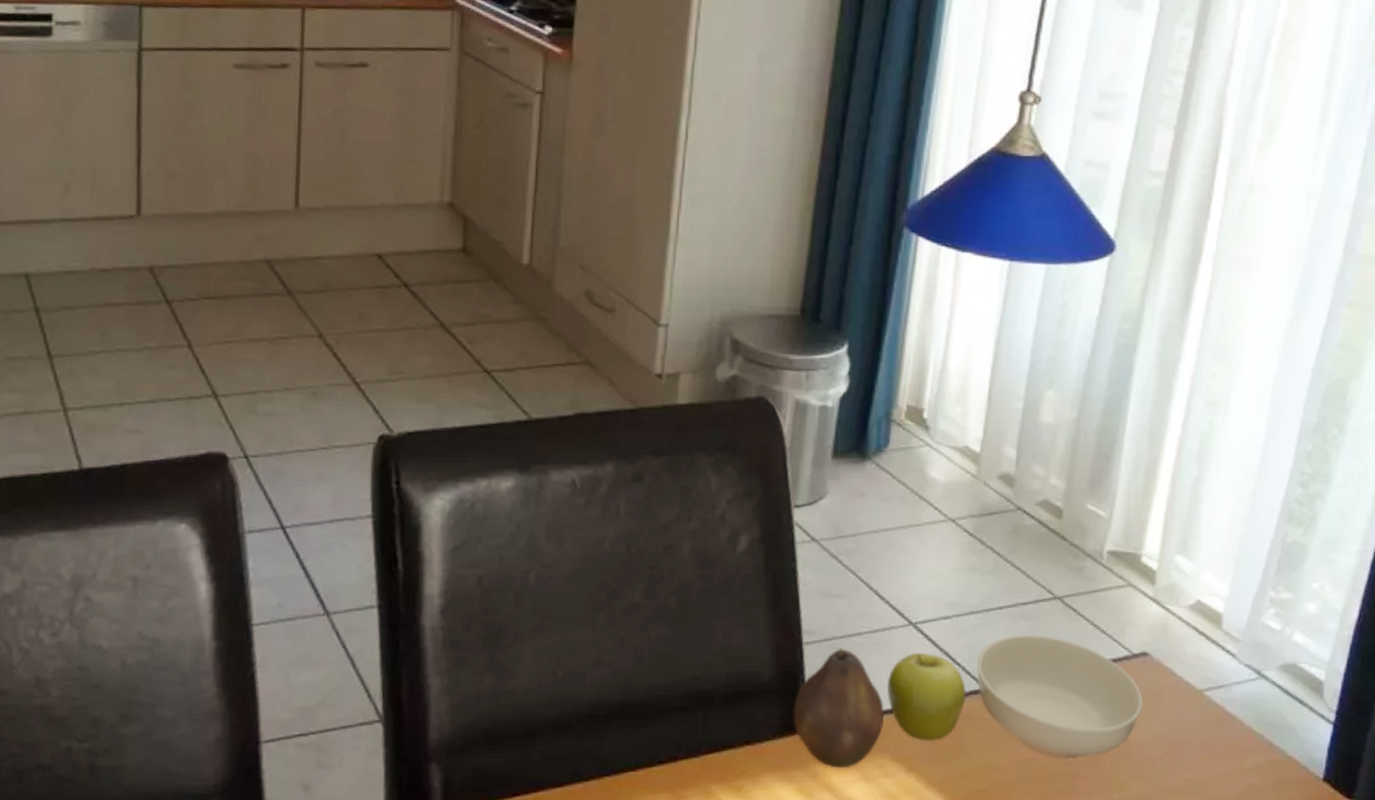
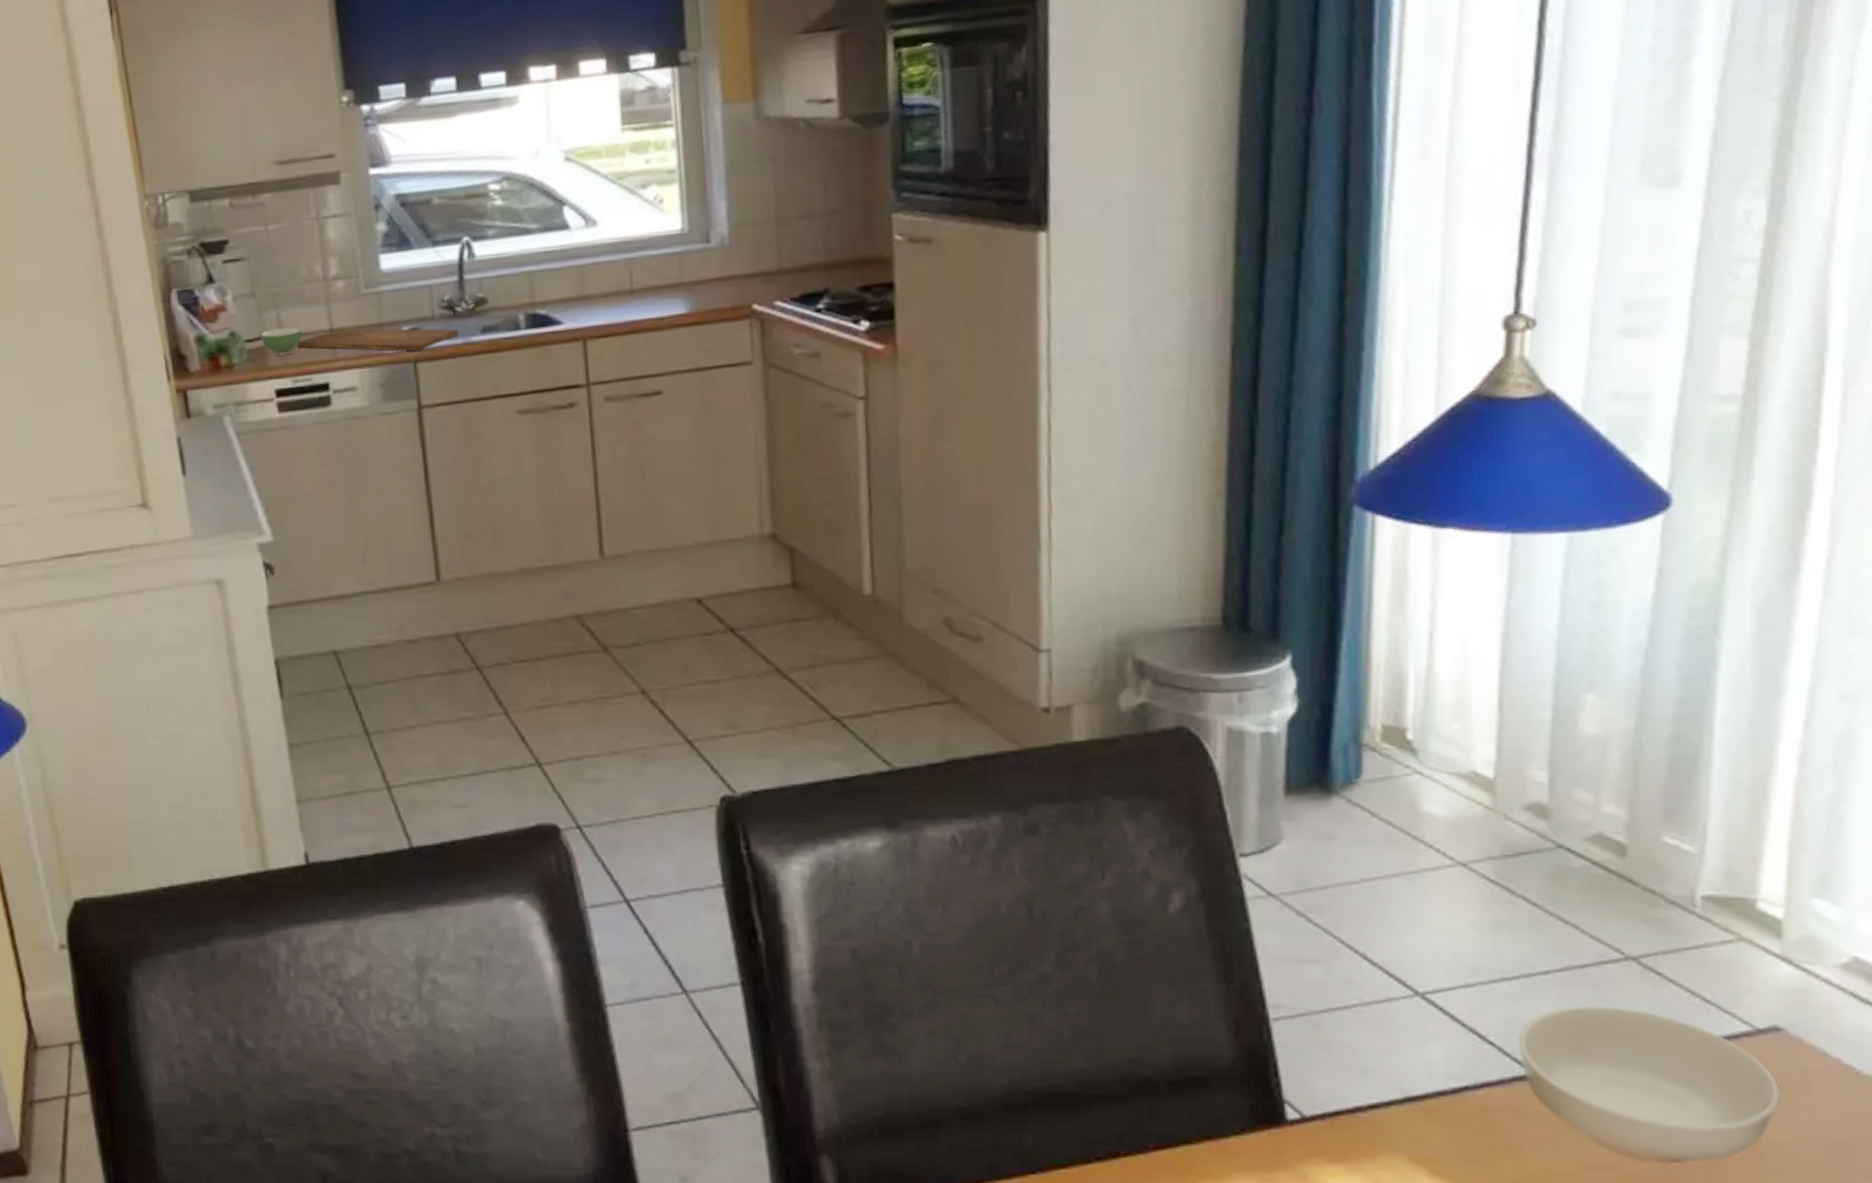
fruit: present [793,648,884,768] -> none [1265,1024,1392,1170]
fruit: present [886,652,966,742] -> none [1390,1029,1507,1139]

